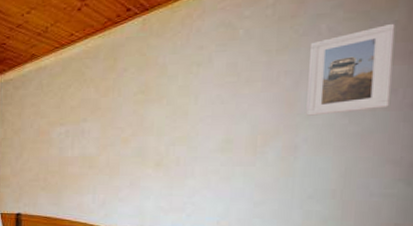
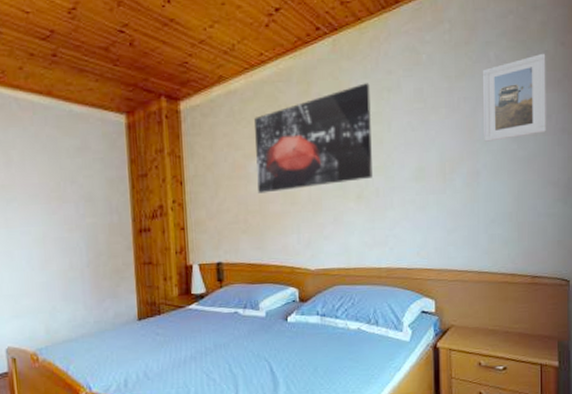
wall art: none [59,58,178,156] -> present [255,83,372,193]

